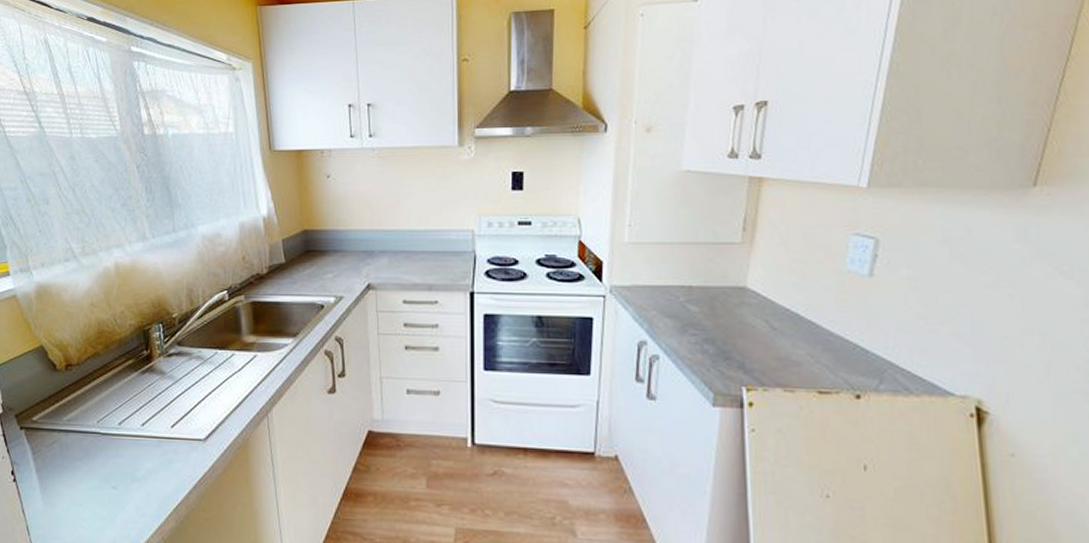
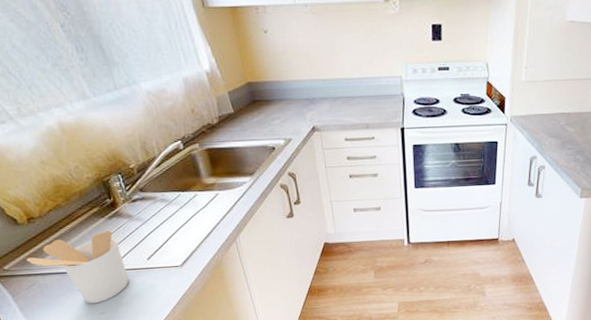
utensil holder: none [55,387,149,475] -> present [26,230,129,304]

